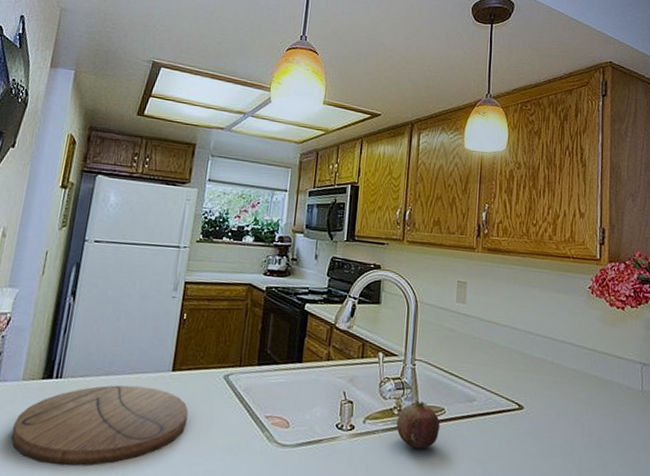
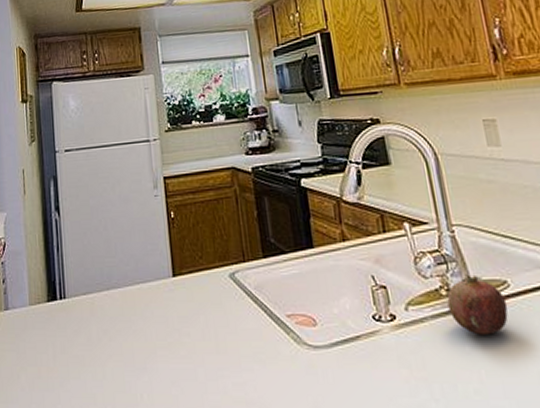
cutting board: present [11,385,189,467] -> none [31,297,202,391]

